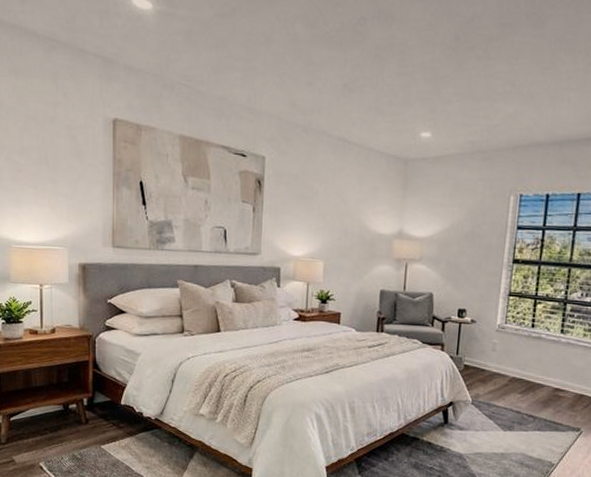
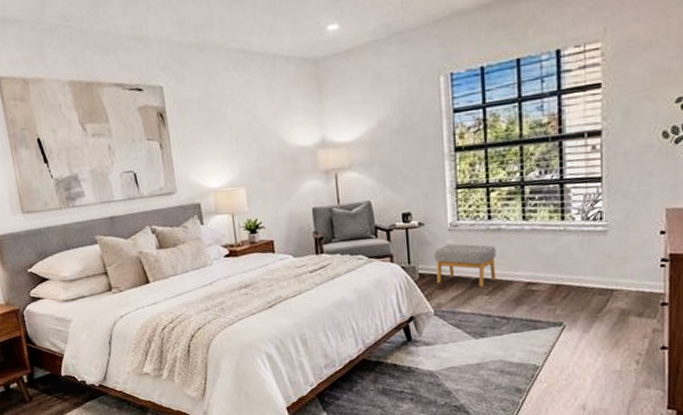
footstool: none [479,344,535,386] -> present [434,244,497,287]

